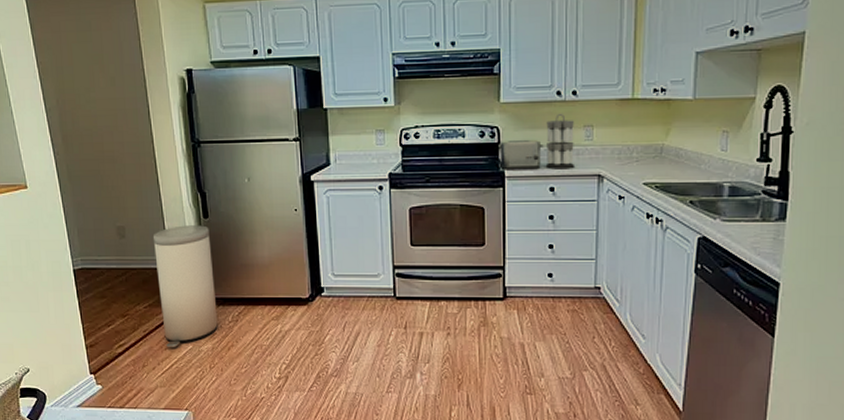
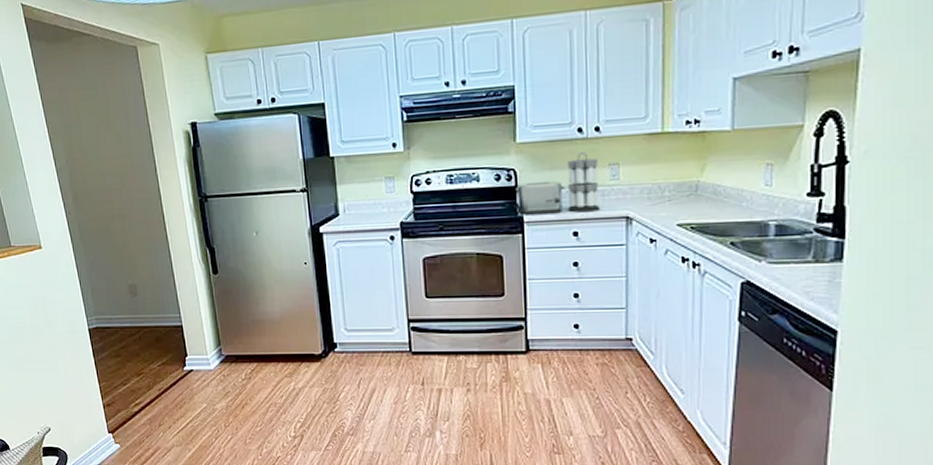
pedal bin: present [152,225,218,348] -> none [164,281,231,407]

